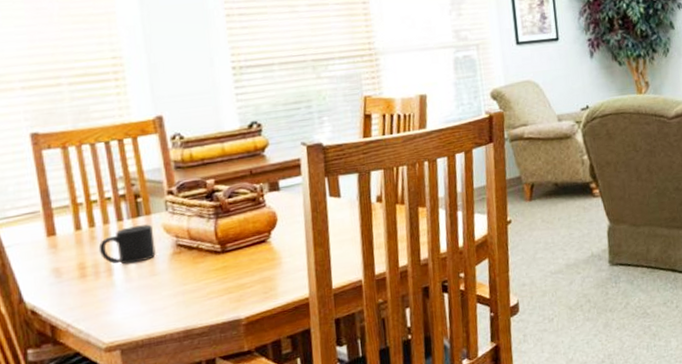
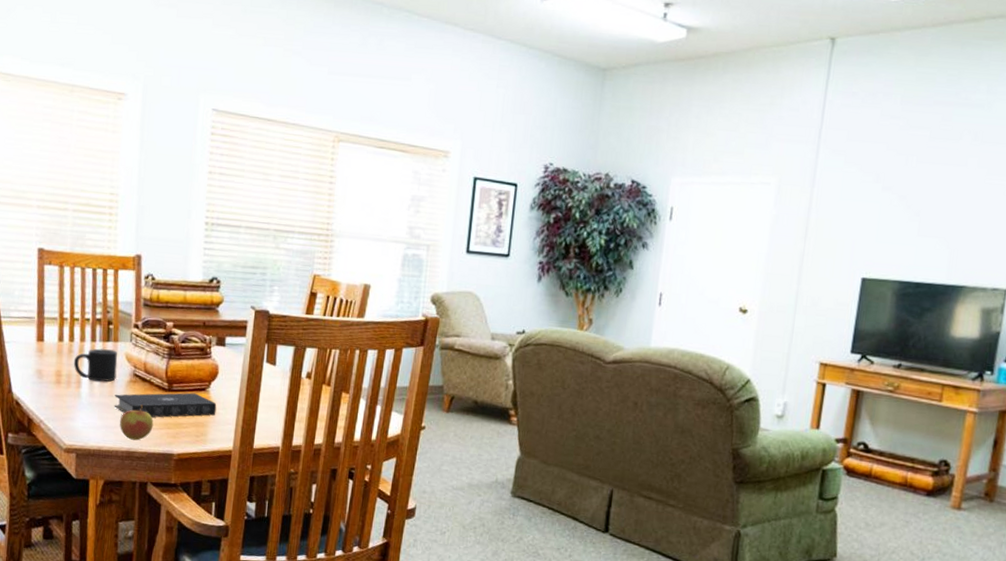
book: none [157,247,283,290] -> present [114,392,217,418]
apple: none [169,274,211,317] -> present [120,403,154,441]

